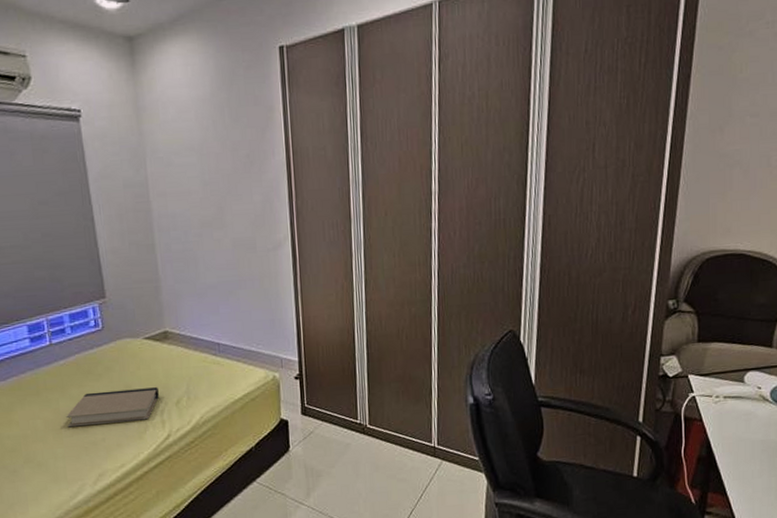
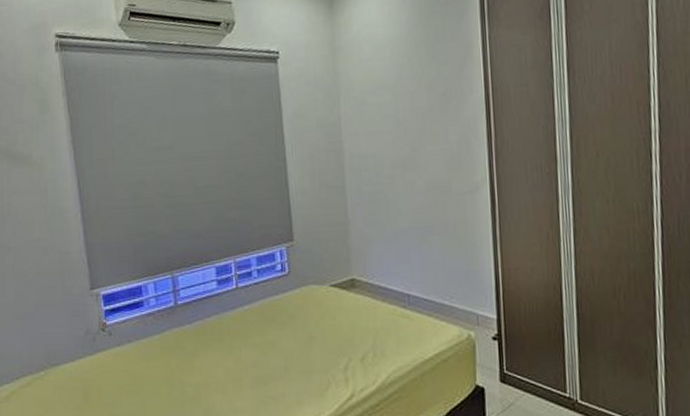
book: present [66,387,159,428] -> none [247,340,343,379]

